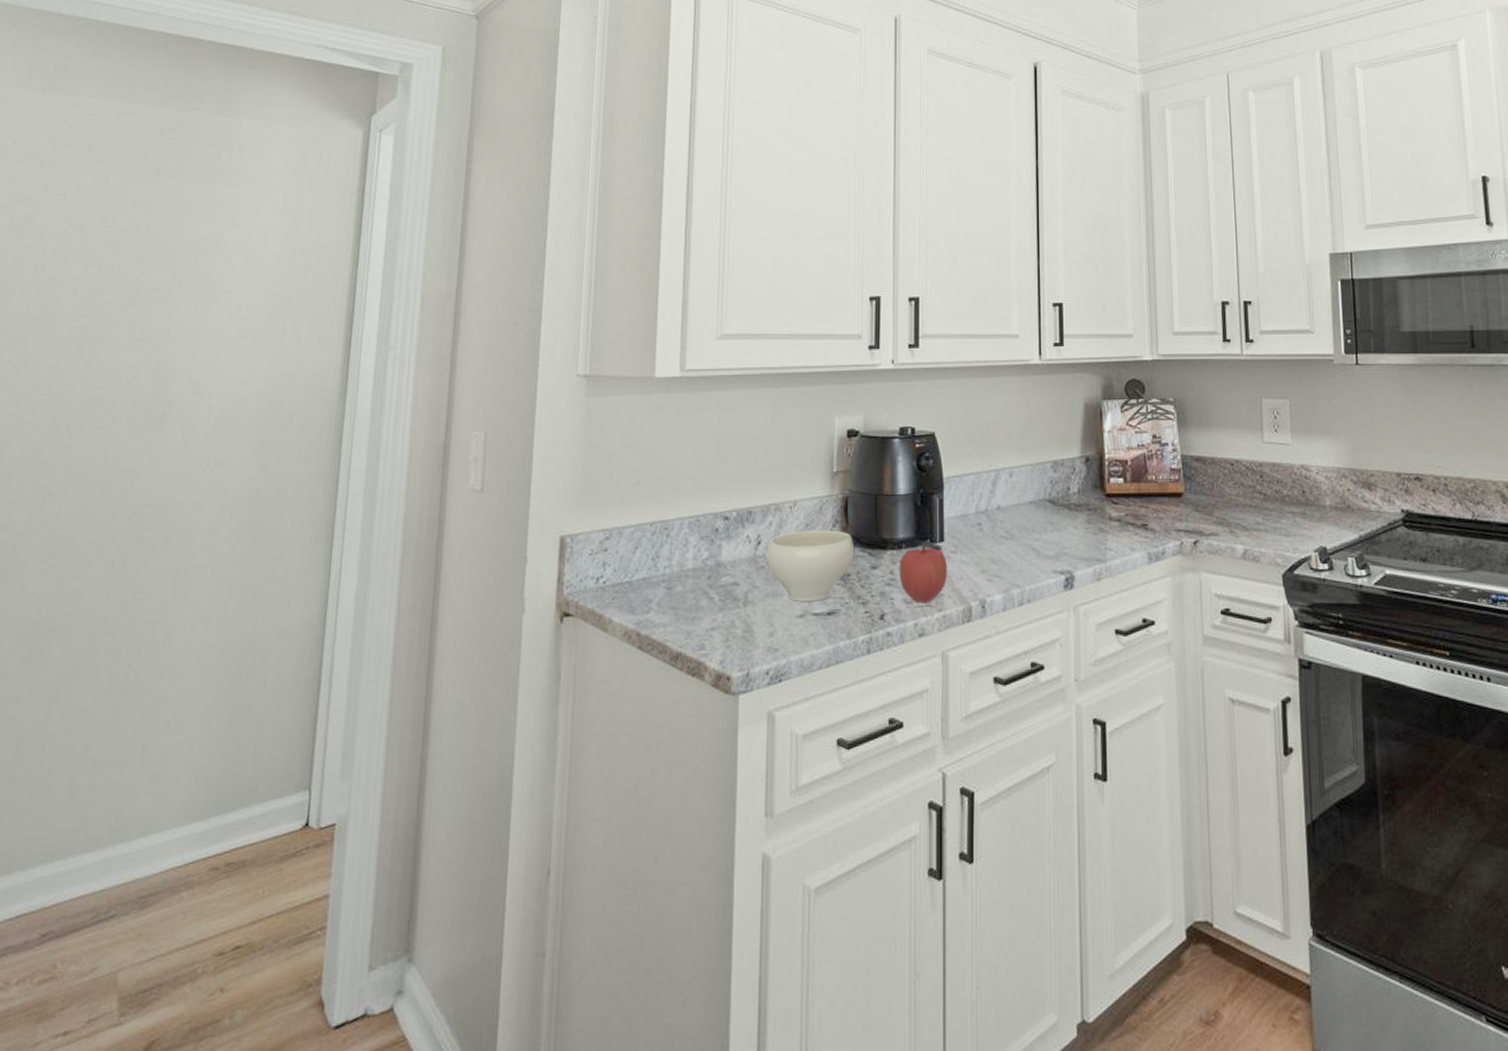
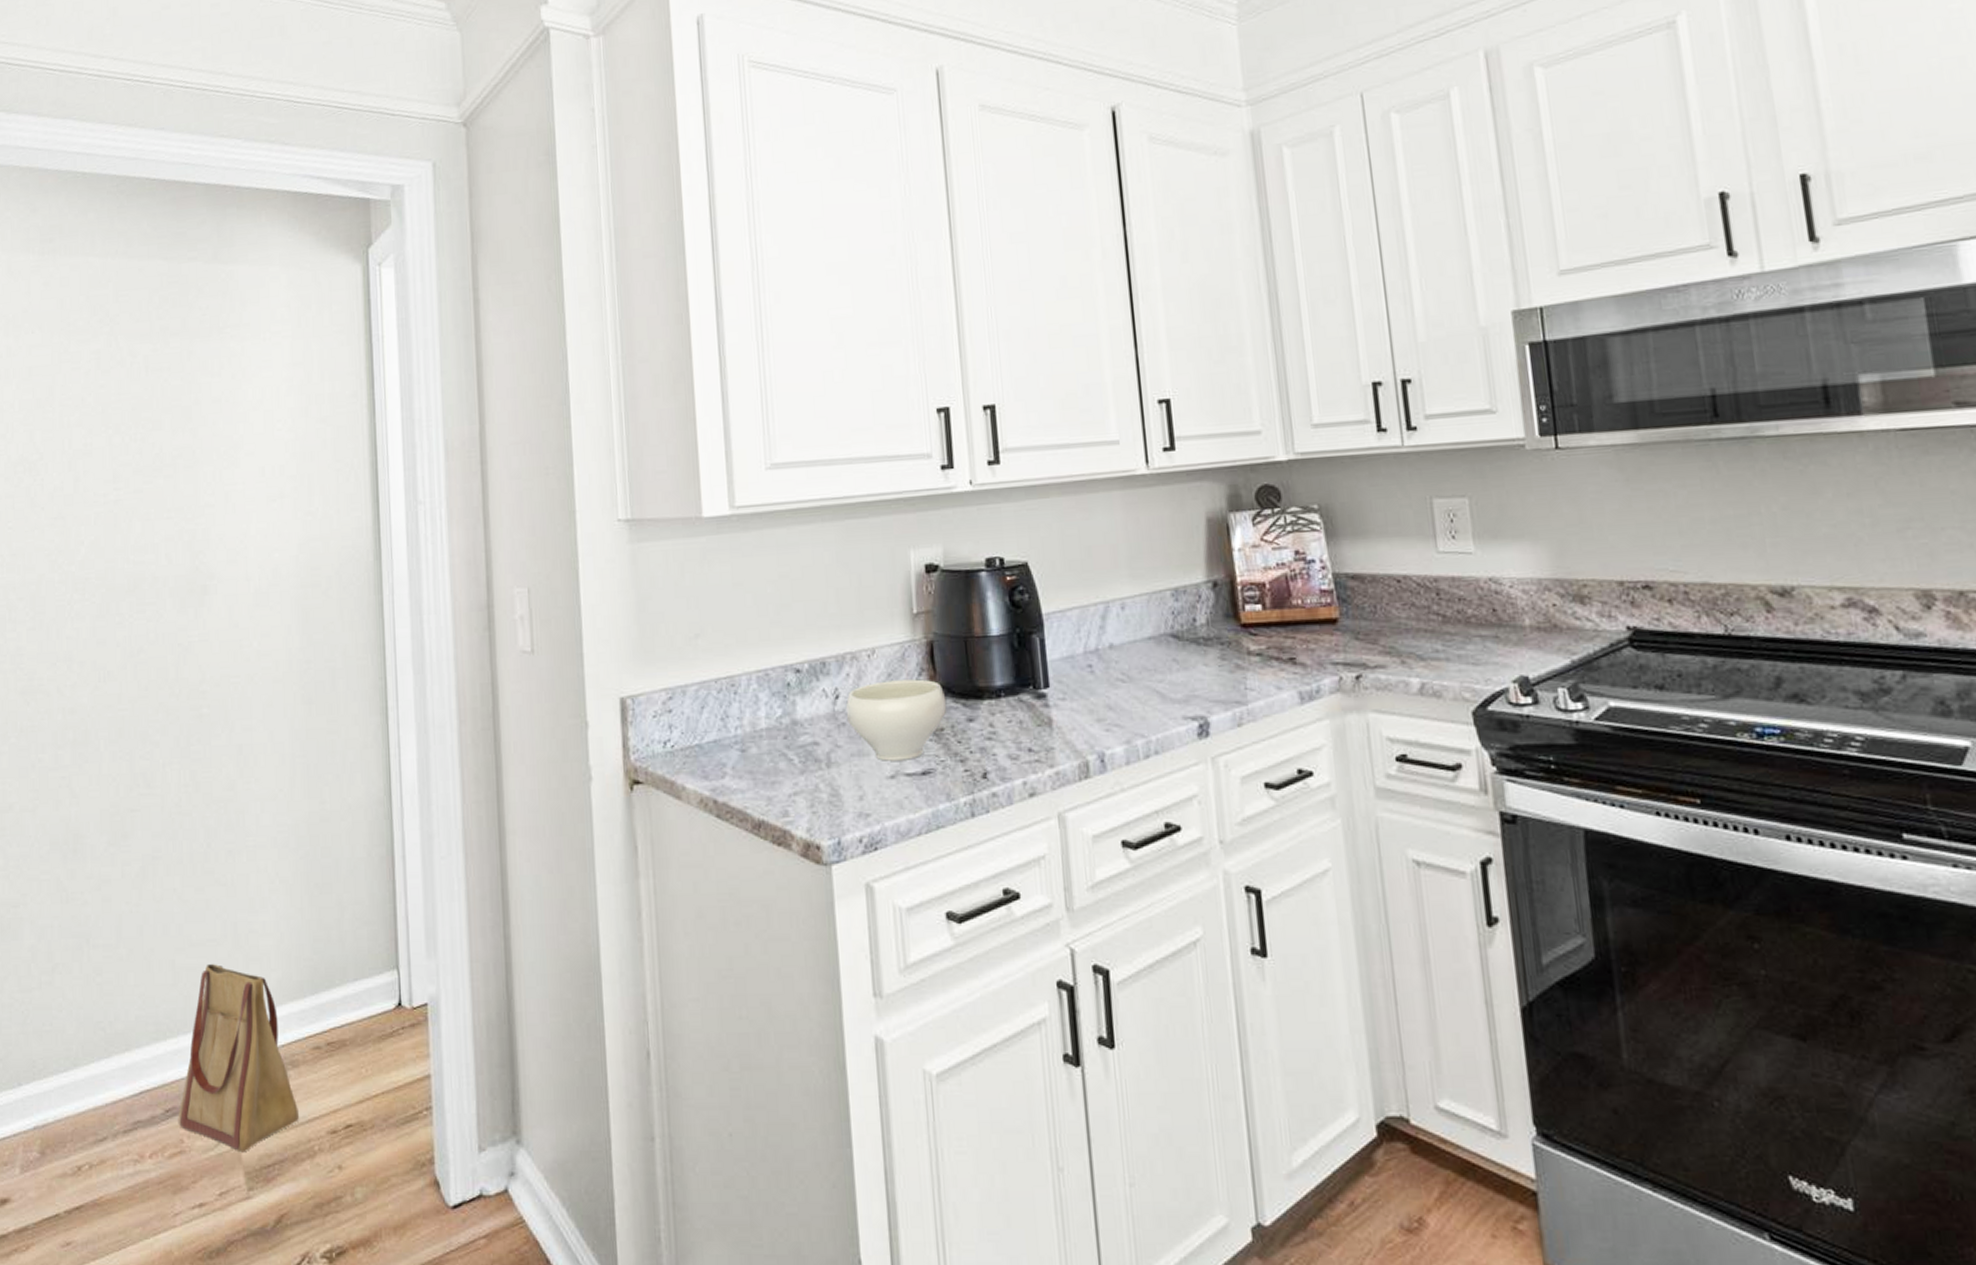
shopping bag: none [53,783,186,977] -> present [178,963,299,1153]
fruit: present [899,543,948,603] -> none [999,690,1058,759]

